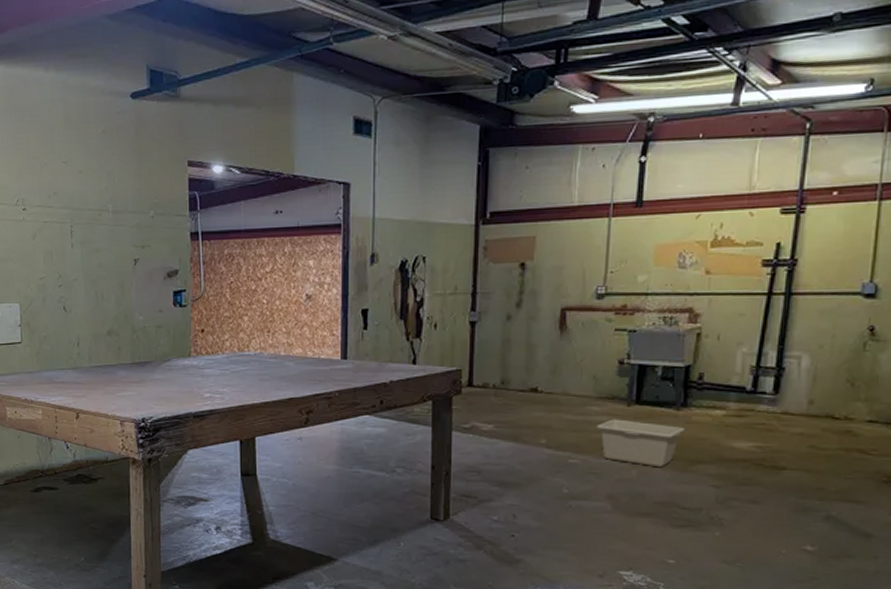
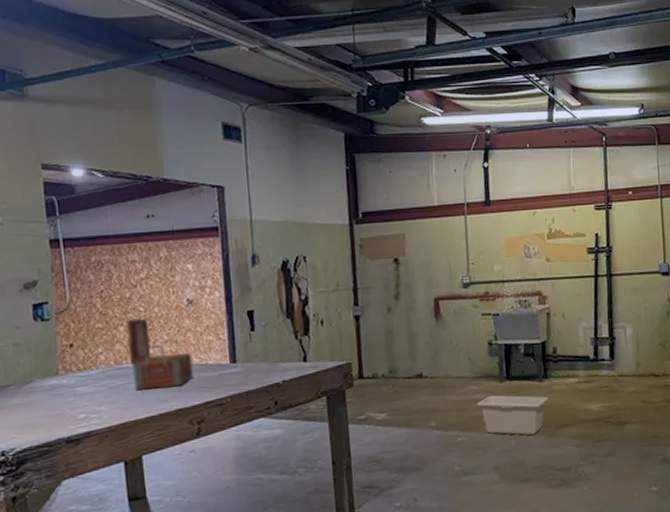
toolbox: none [250,310,306,377] -> present [125,318,193,391]

